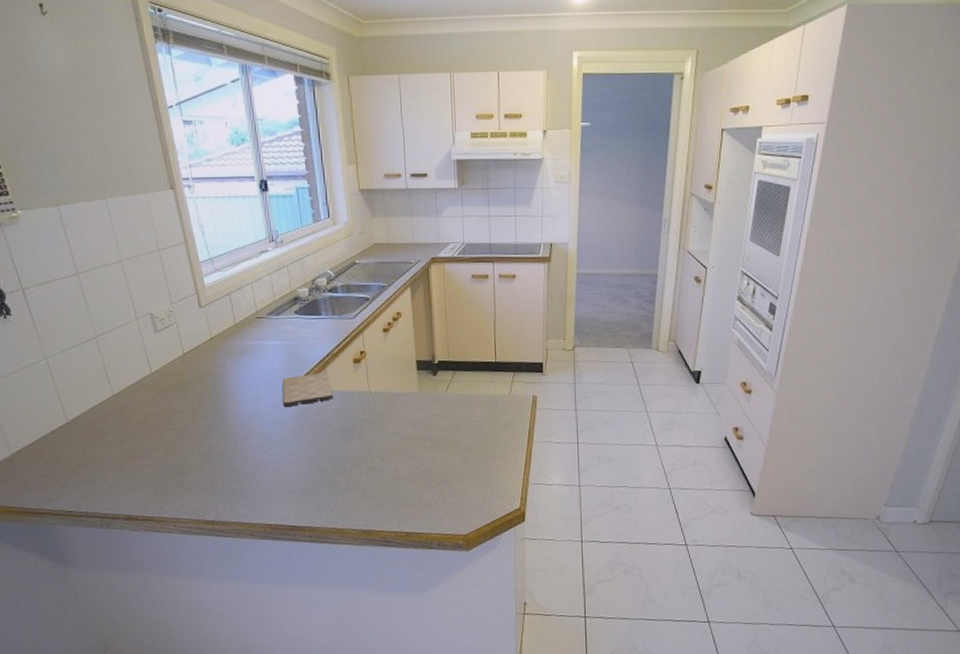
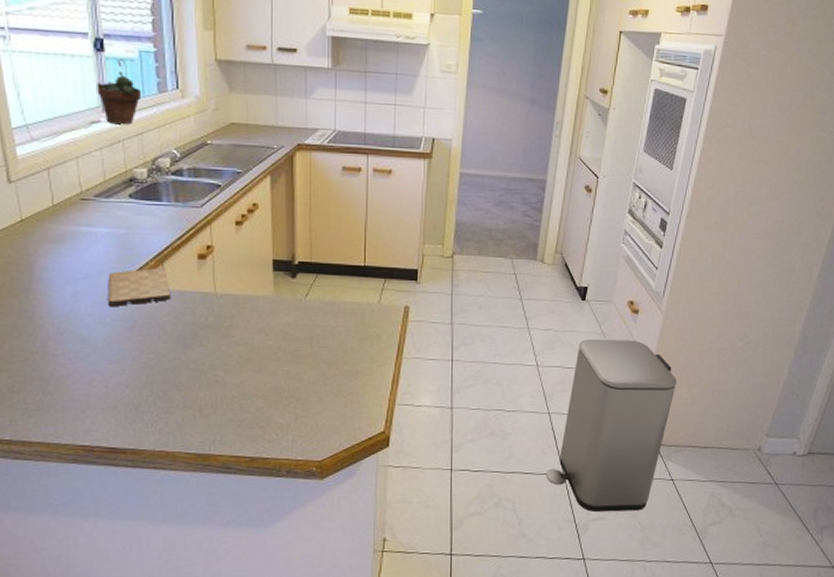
succulent plant: none [264,196,301,253] -> present [97,59,142,125]
pedal bin: none [669,418,792,579] -> present [545,339,677,512]

